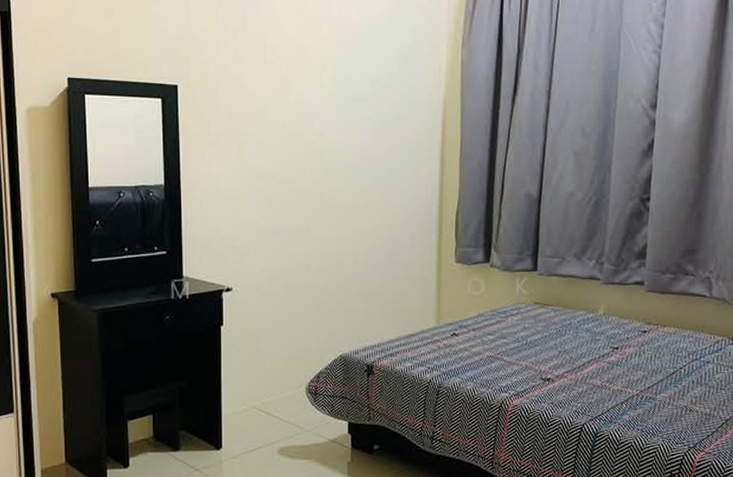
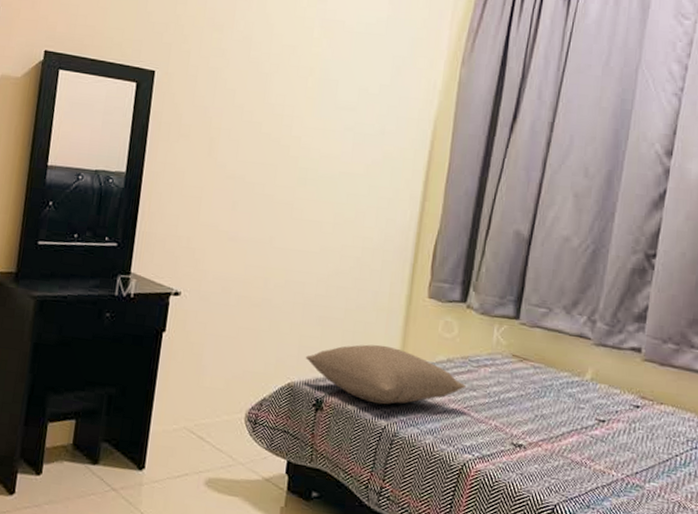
pillow: none [352,310,497,362] -> present [305,344,466,405]

